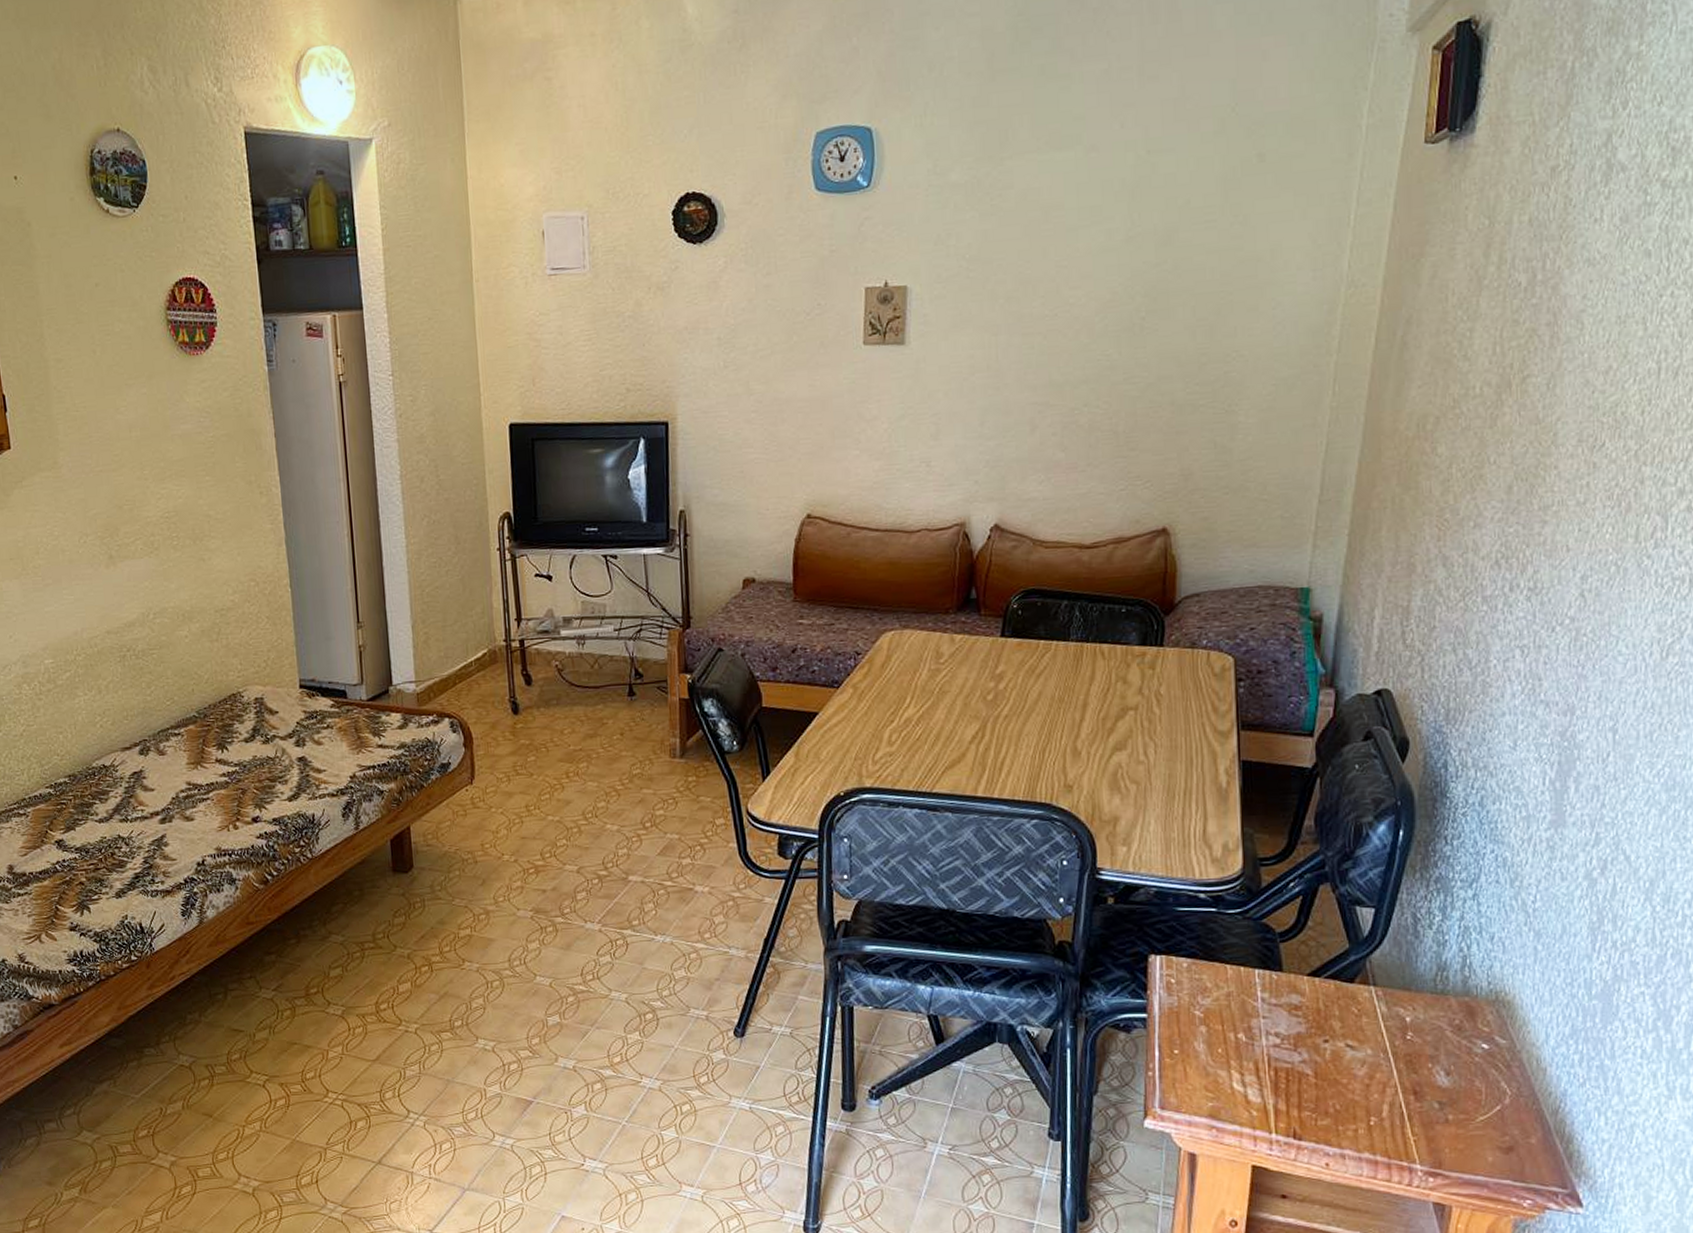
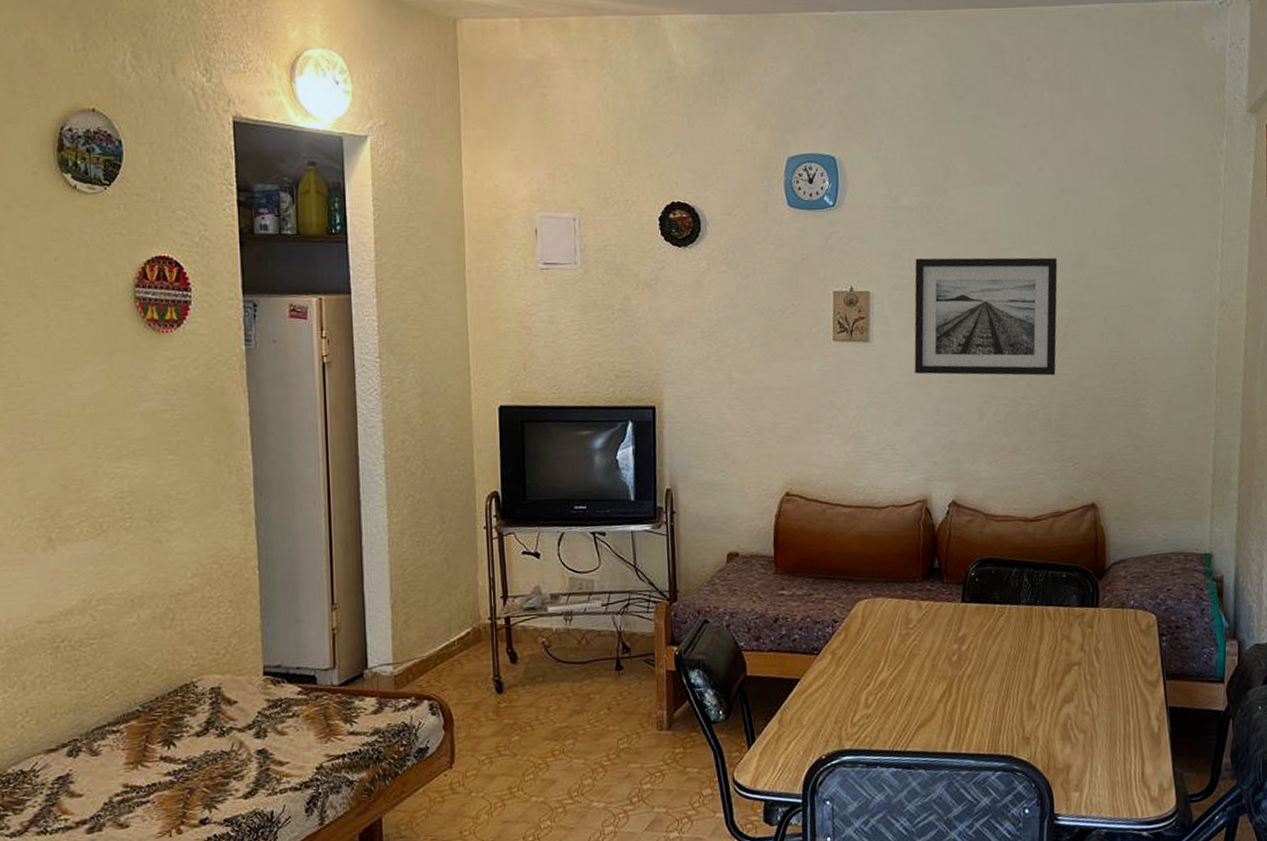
wall art: none [956,236,1137,381] -> present [914,257,1058,376]

